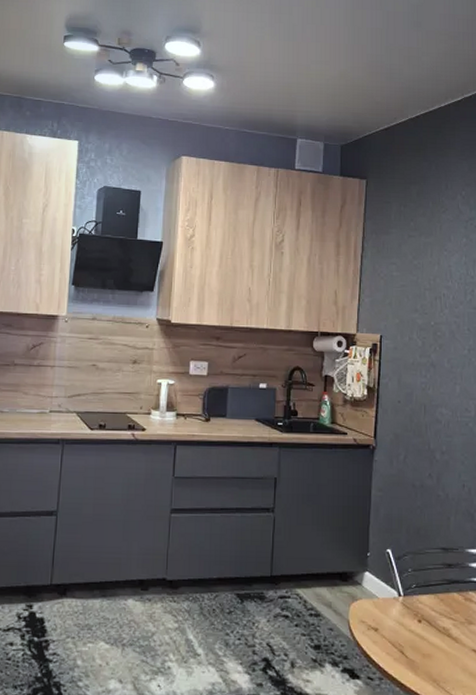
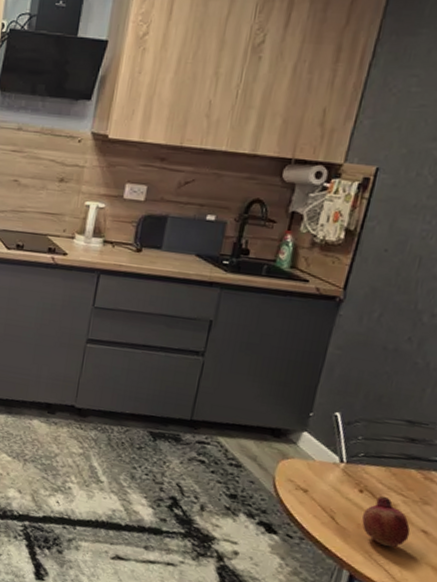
fruit: none [426,622,464,674] -> present [362,495,411,548]

